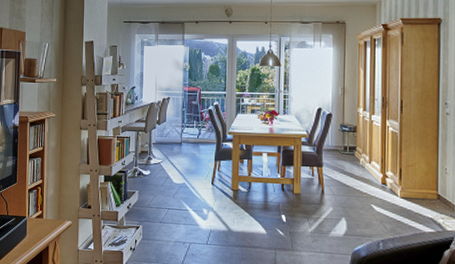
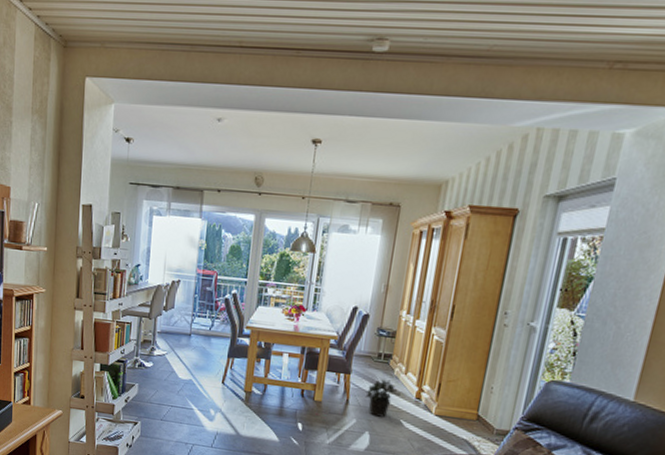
potted plant: none [338,169,368,203] -> present [365,379,401,417]

